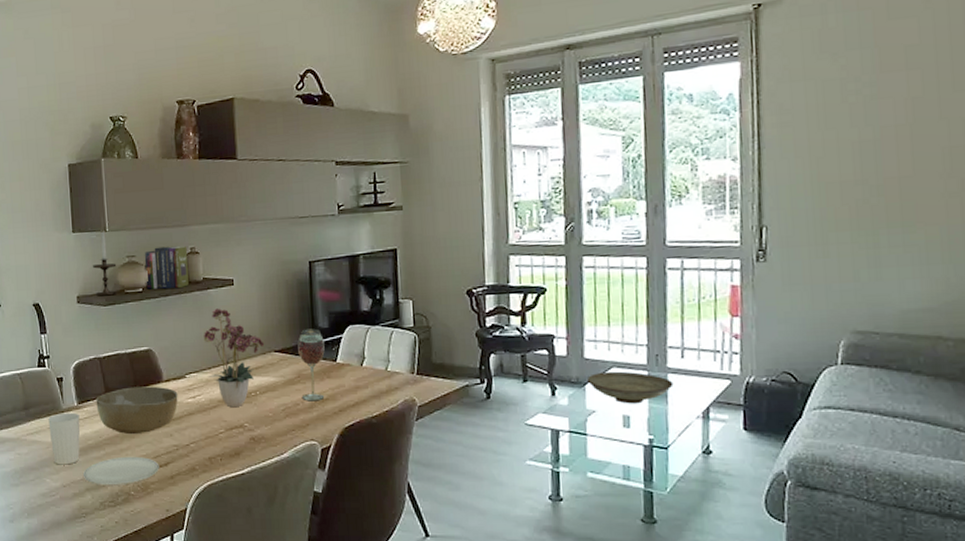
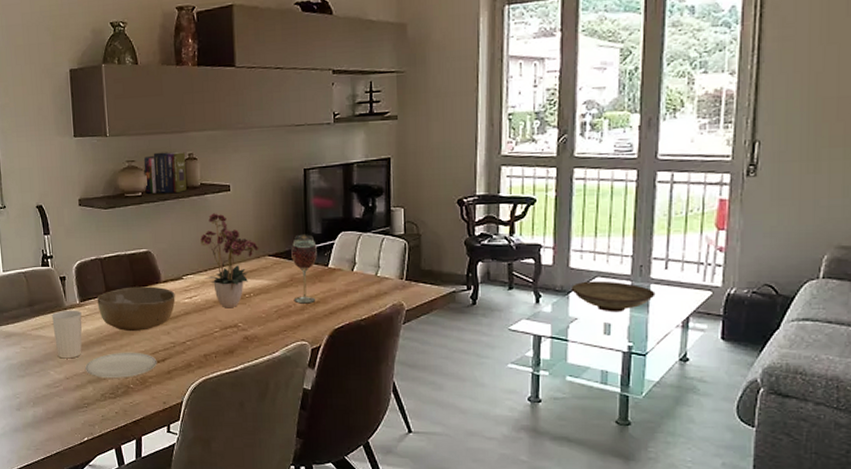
candlestick: present [93,230,117,296] -> none [94,135,117,200]

